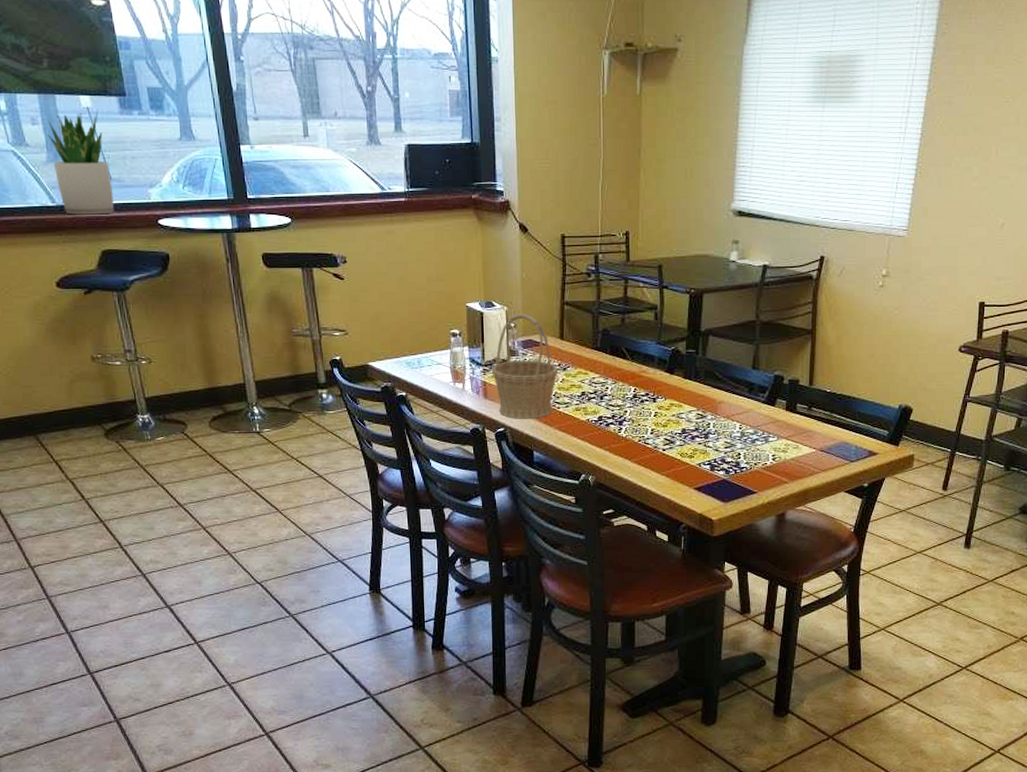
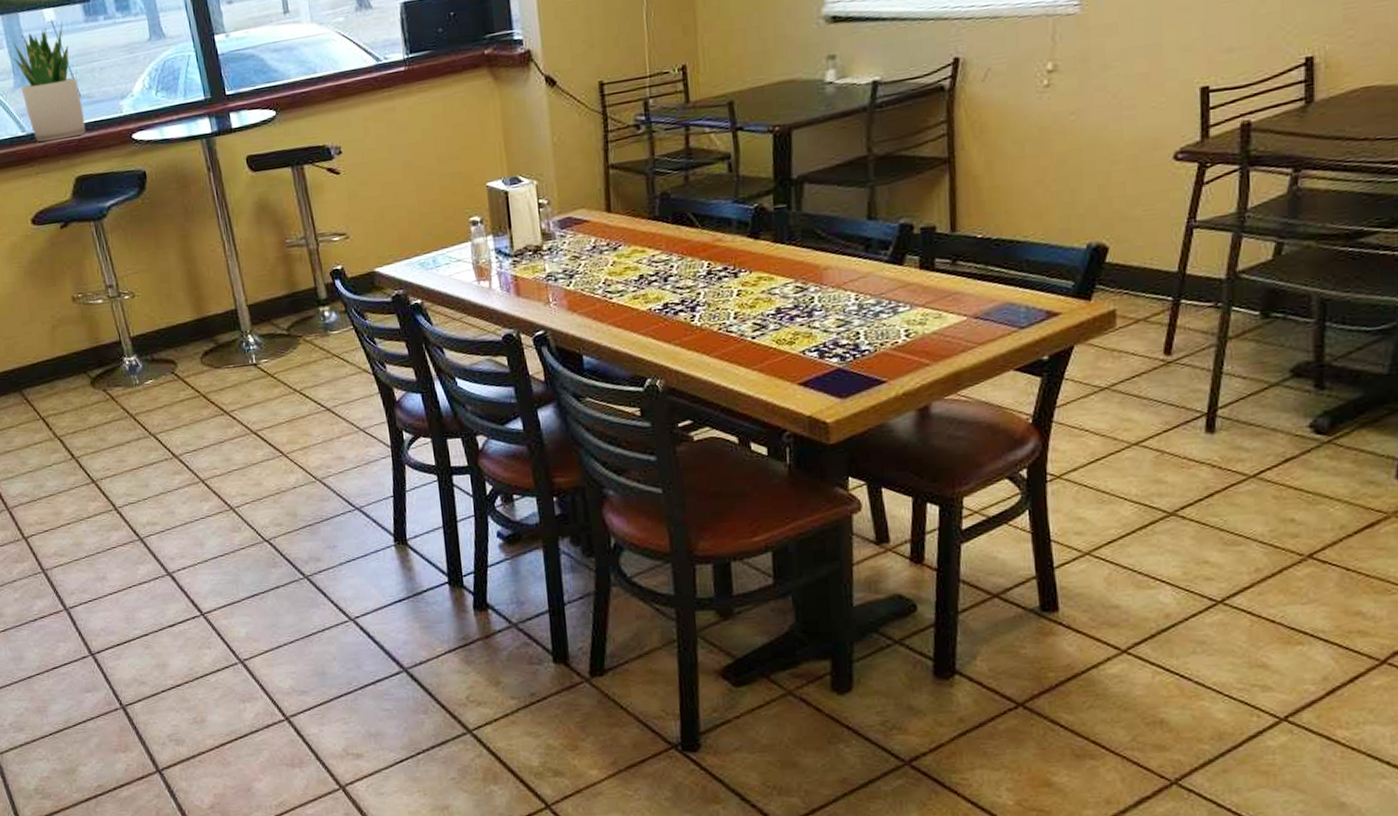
basket: present [491,312,559,419] -> none [522,185,608,318]

